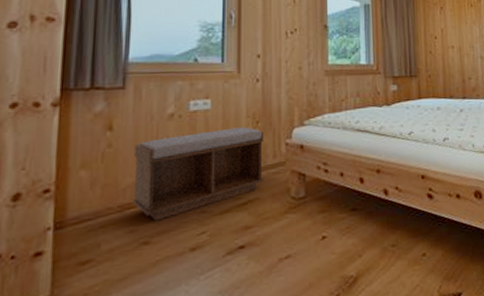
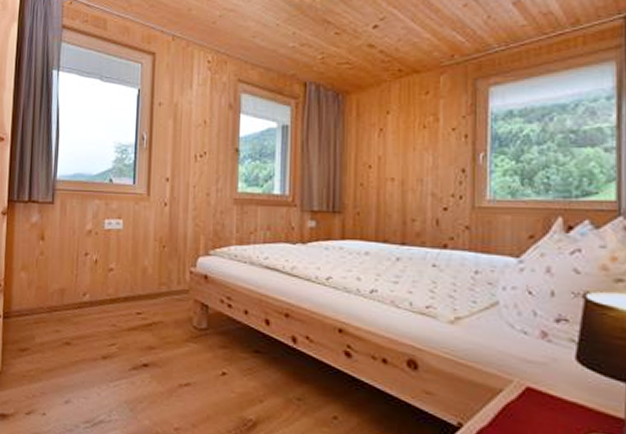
bench: present [132,127,264,221] -> none [58,249,170,326]

